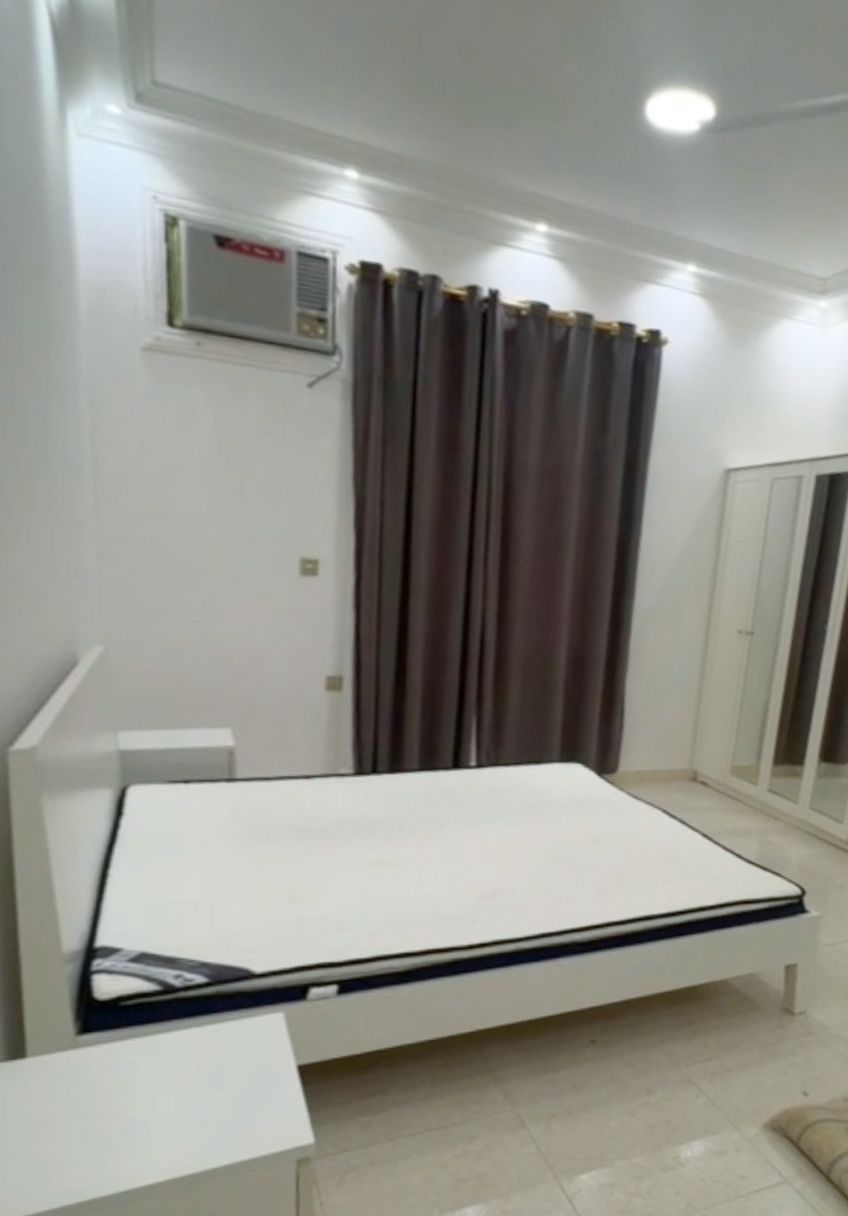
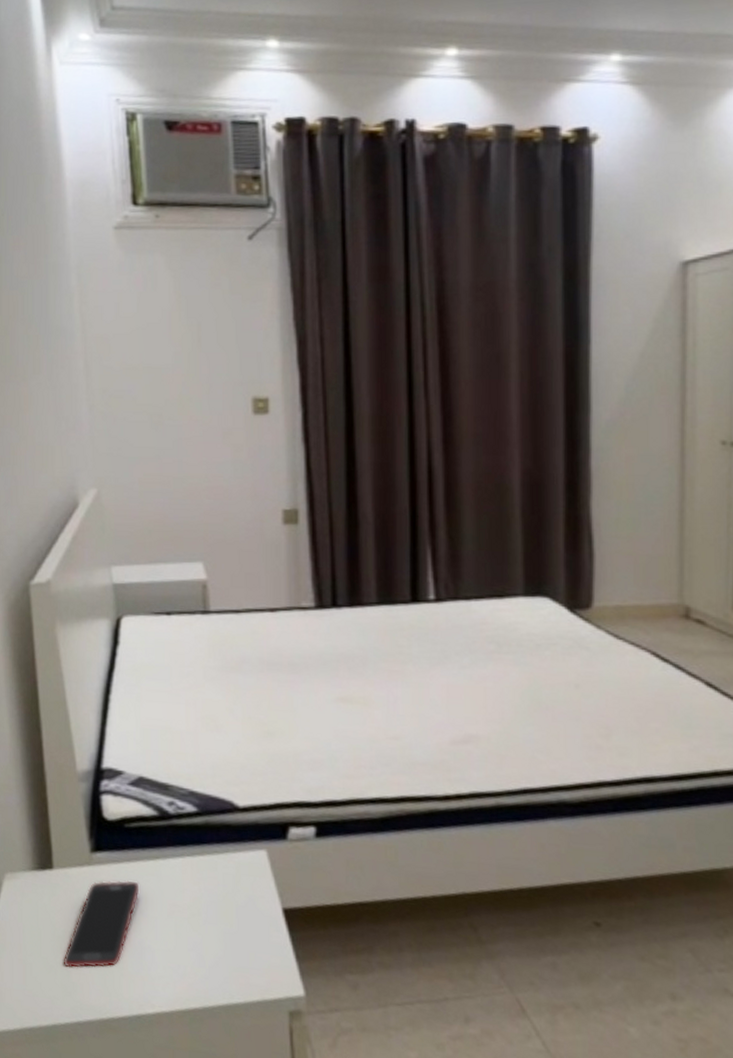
cell phone: none [35,1059,135,1157] -> present [63,880,140,968]

